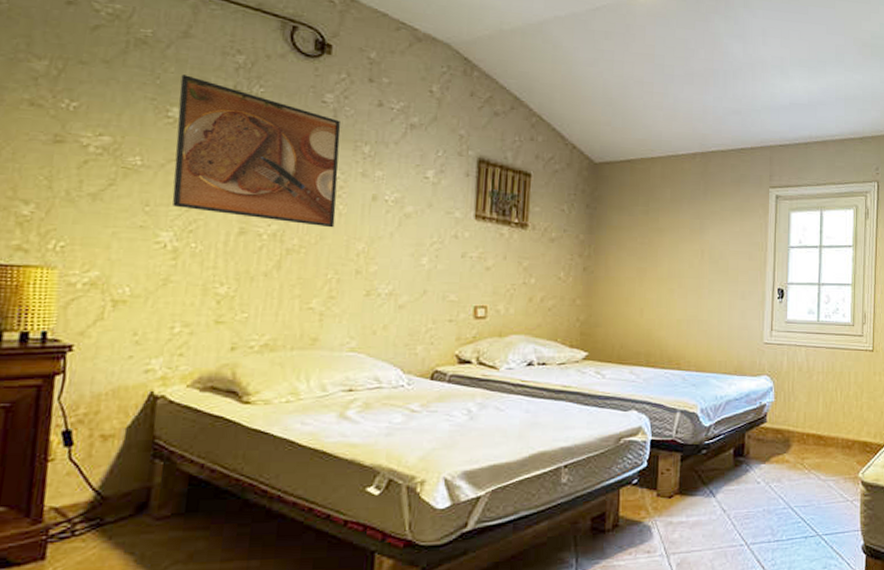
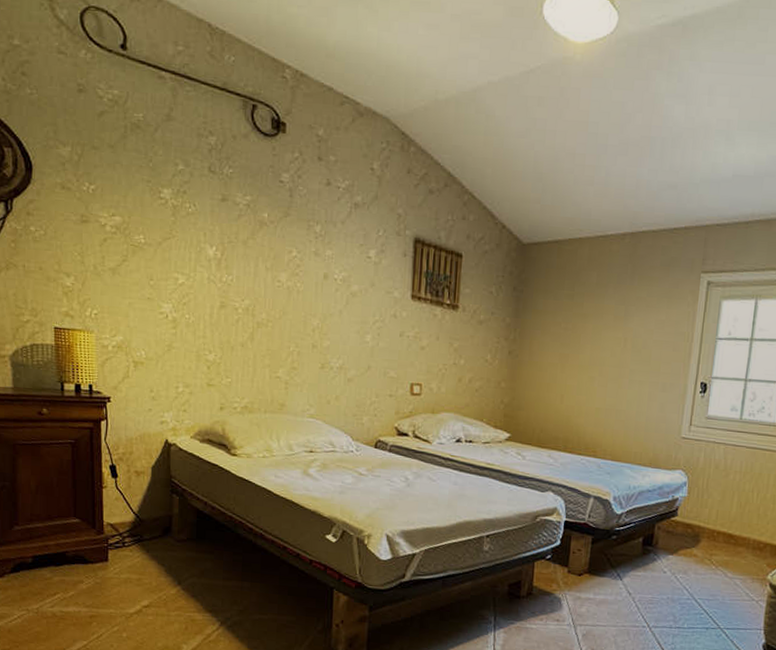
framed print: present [172,75,341,228] -> none [167,157,296,304]

